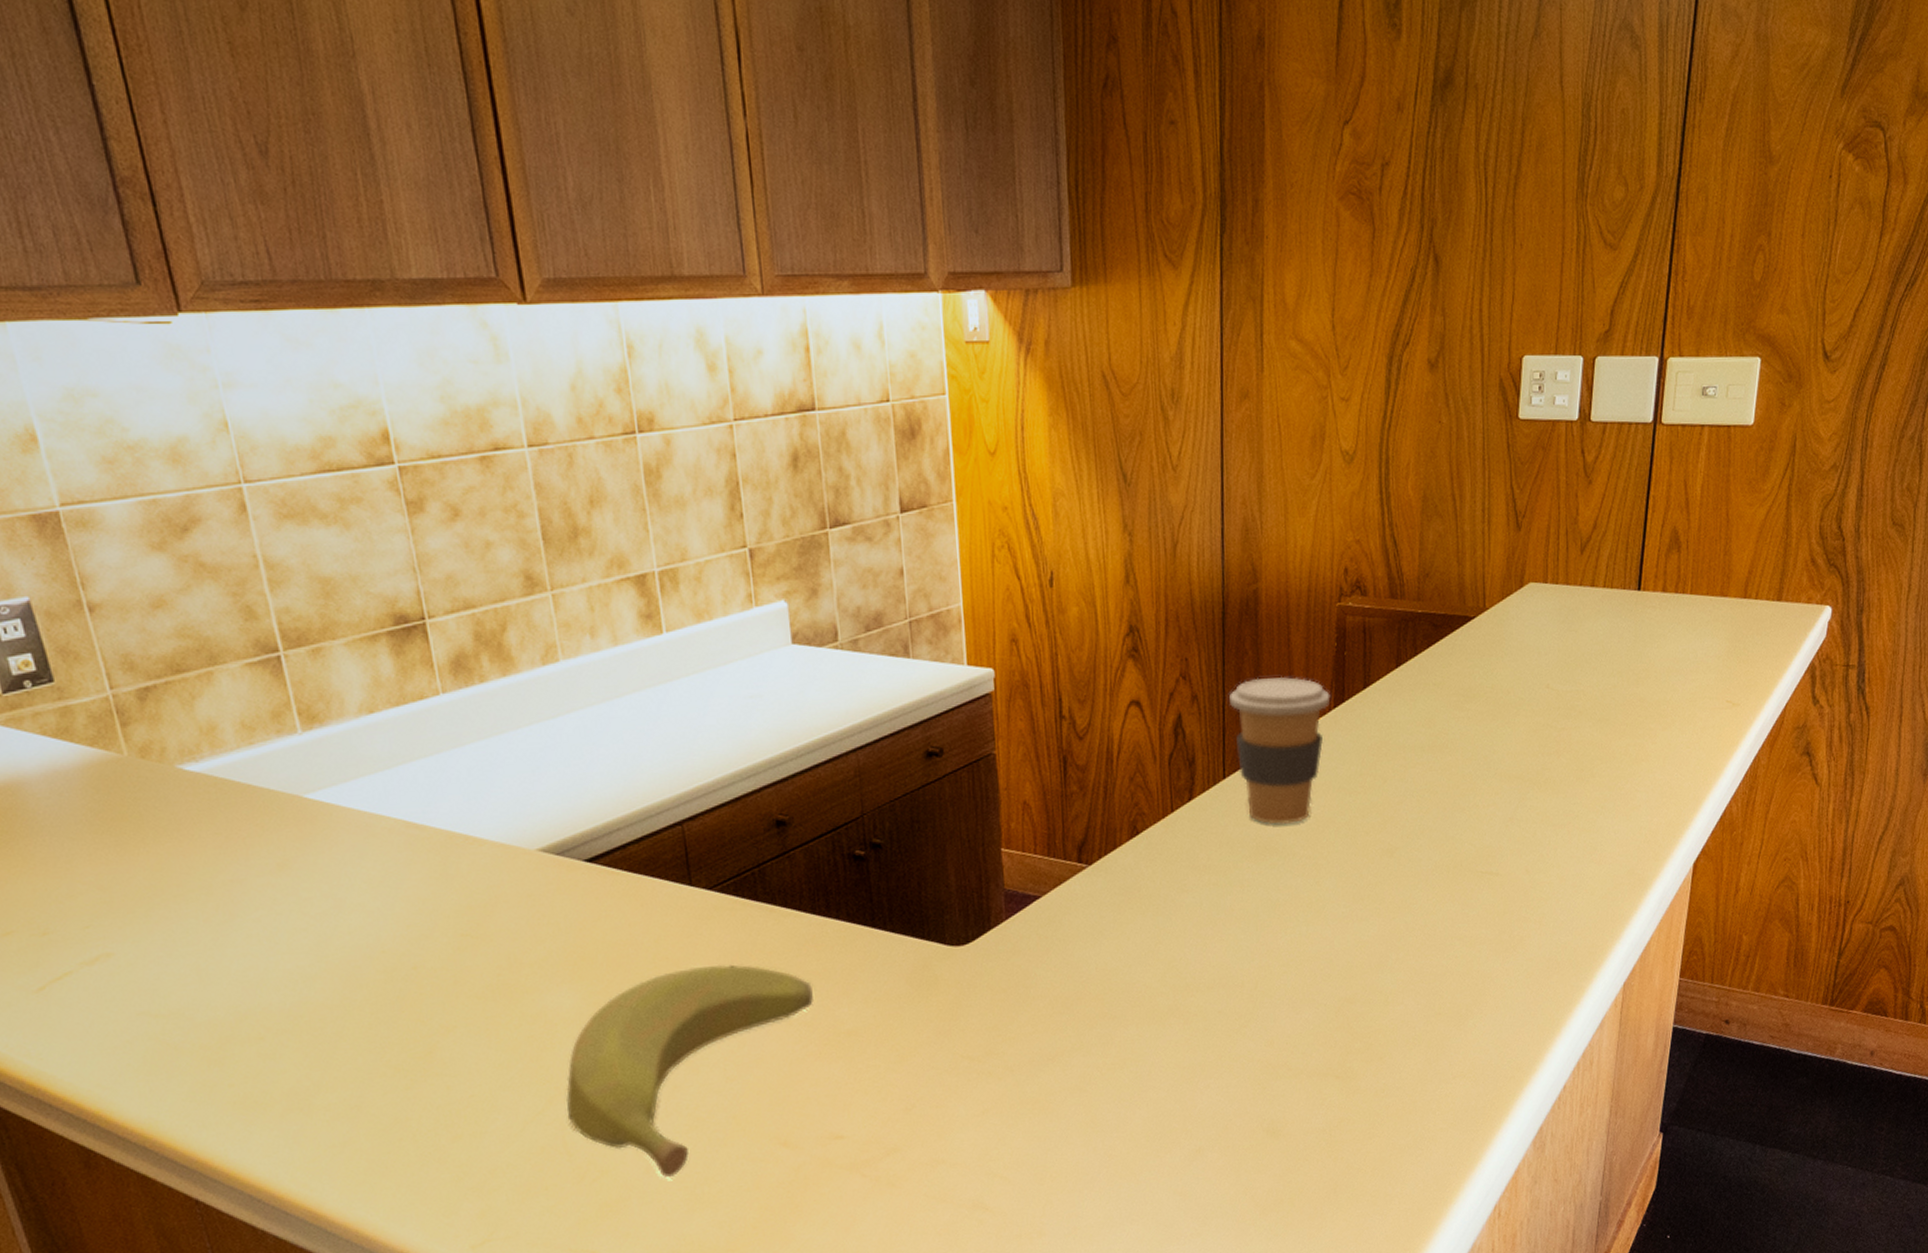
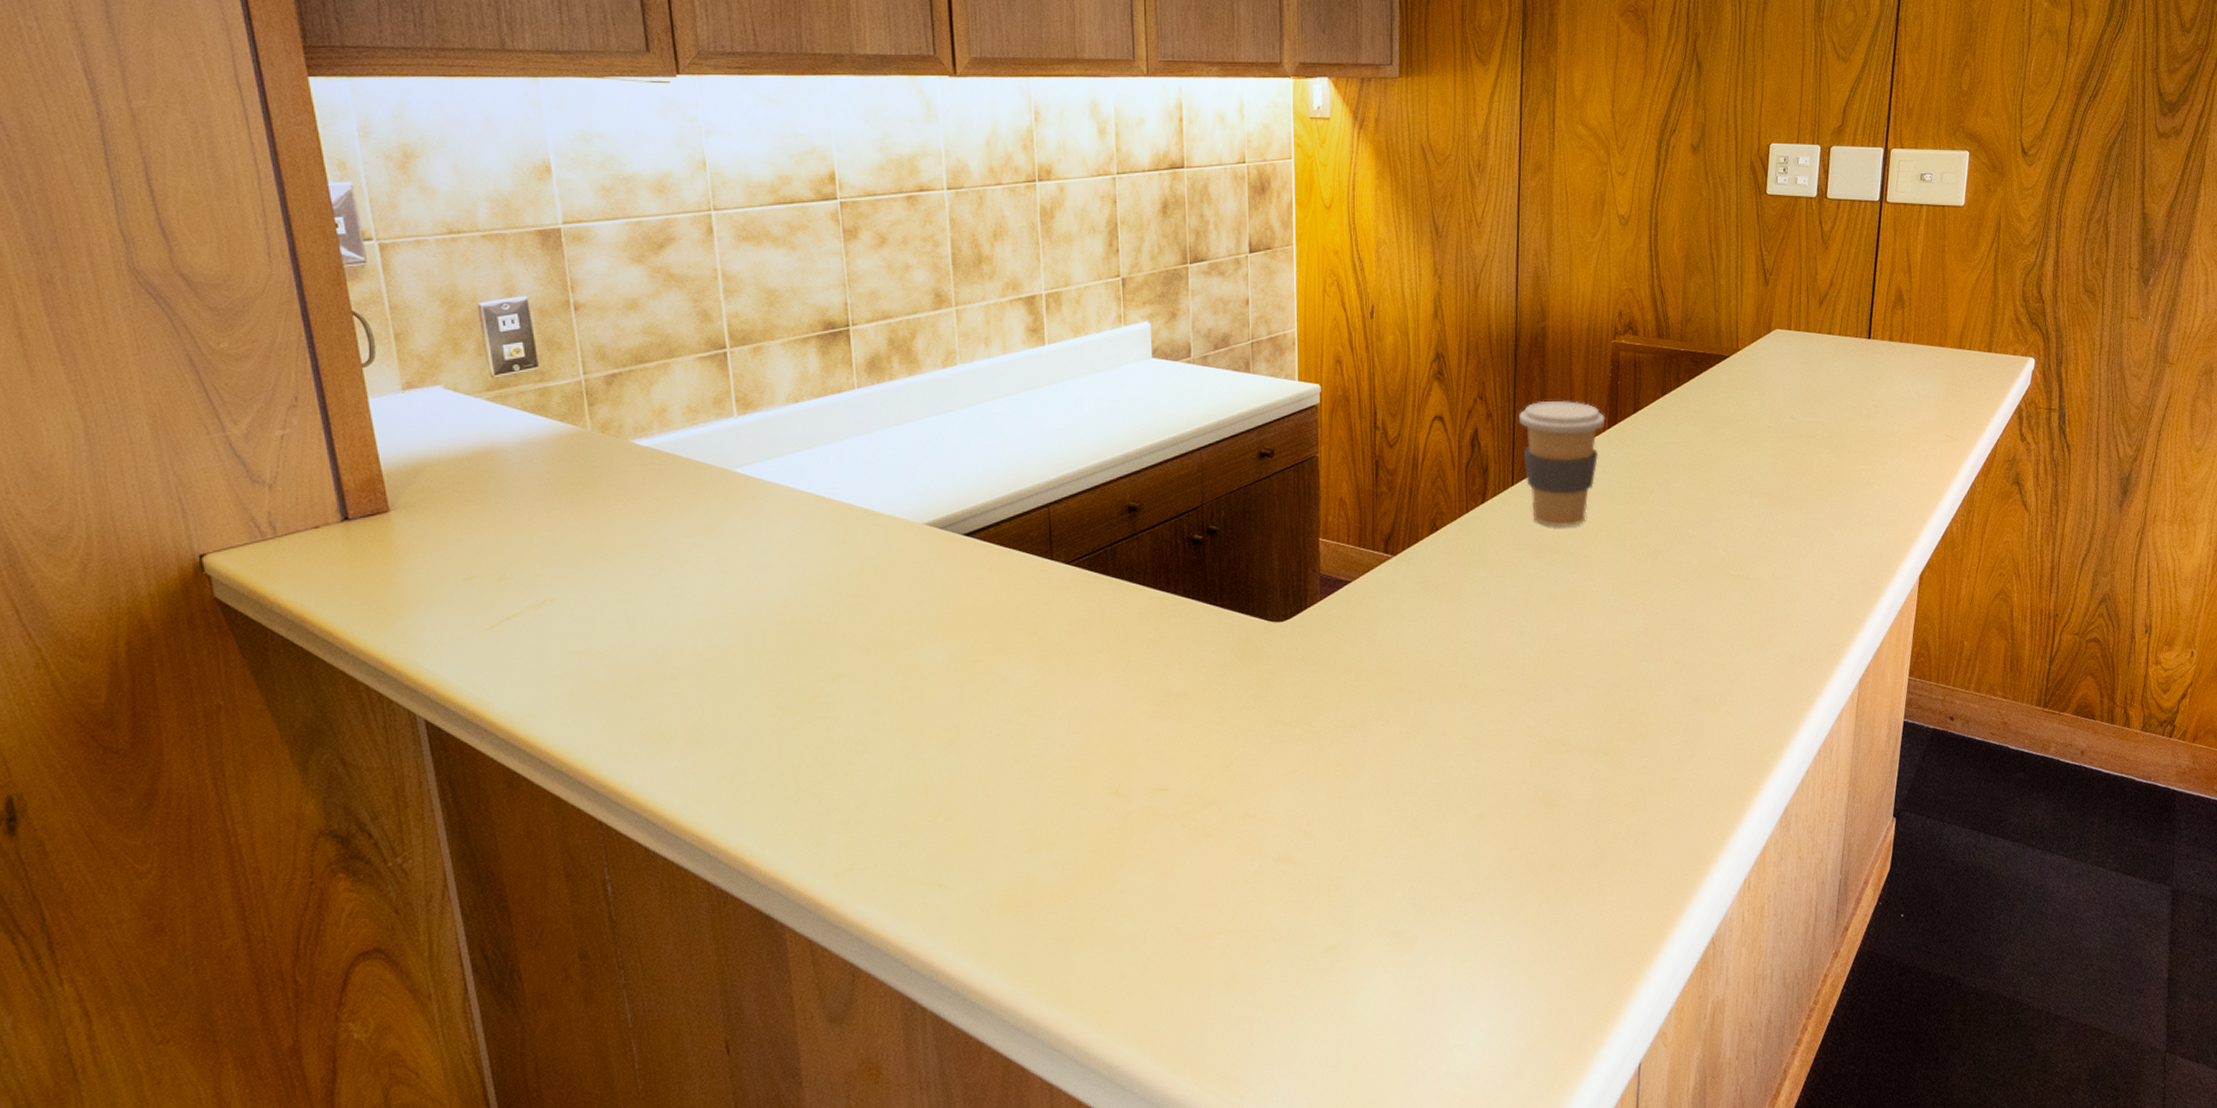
banana: present [566,964,813,1177] -> none [929,629,1150,819]

